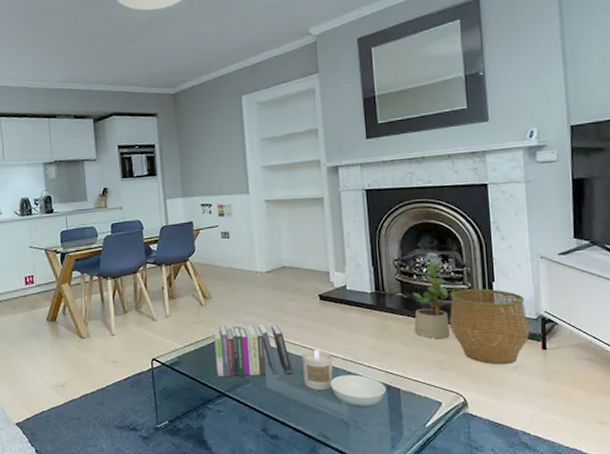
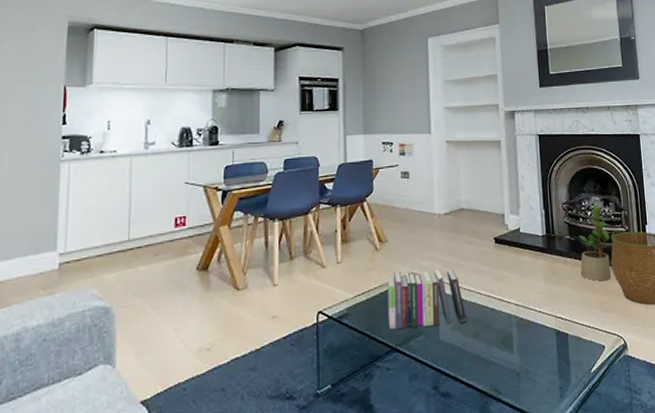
candle: present [301,349,333,391] -> none [476,295,506,340]
bowl: present [330,374,386,408] -> none [502,320,555,357]

